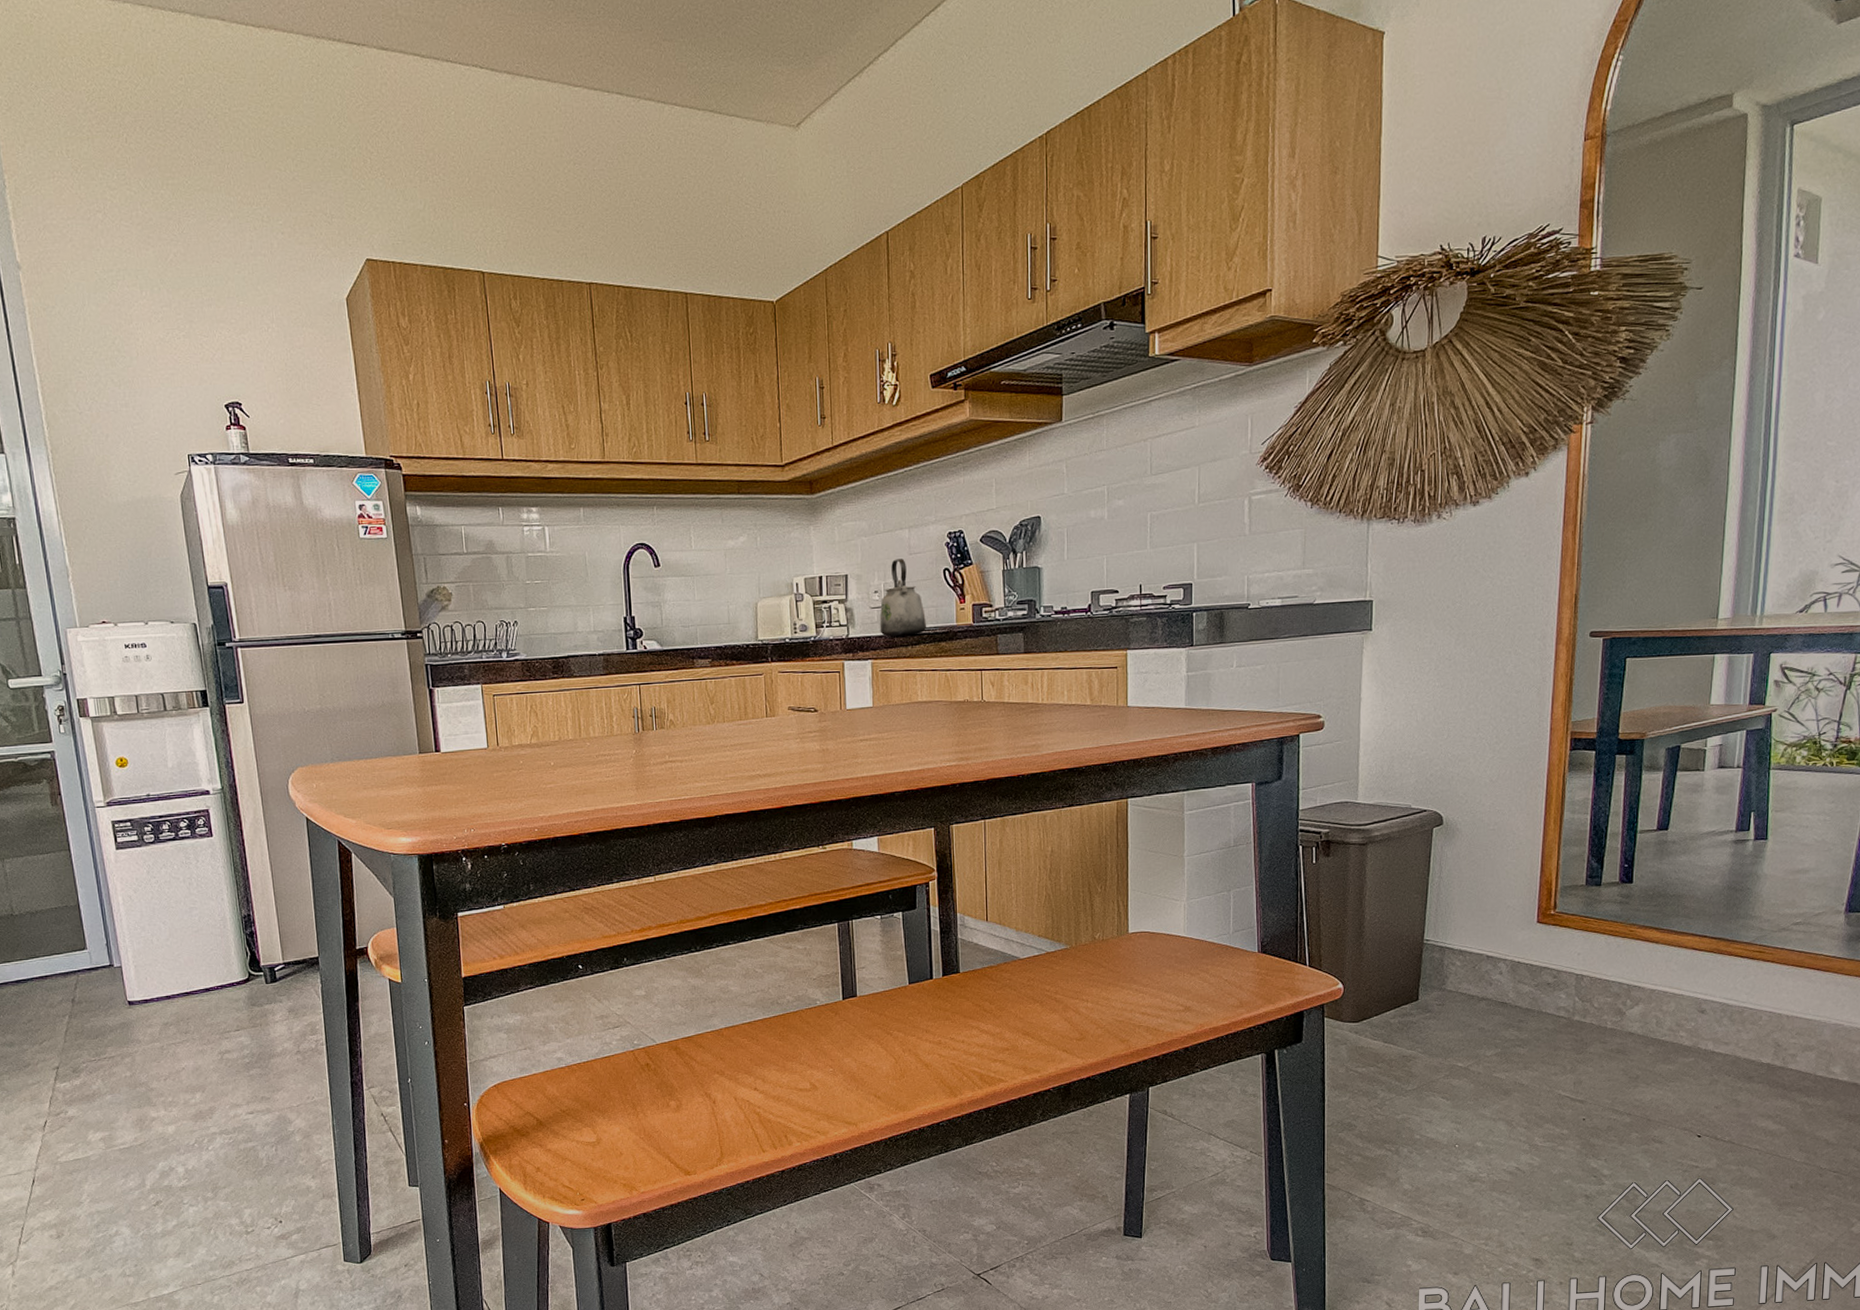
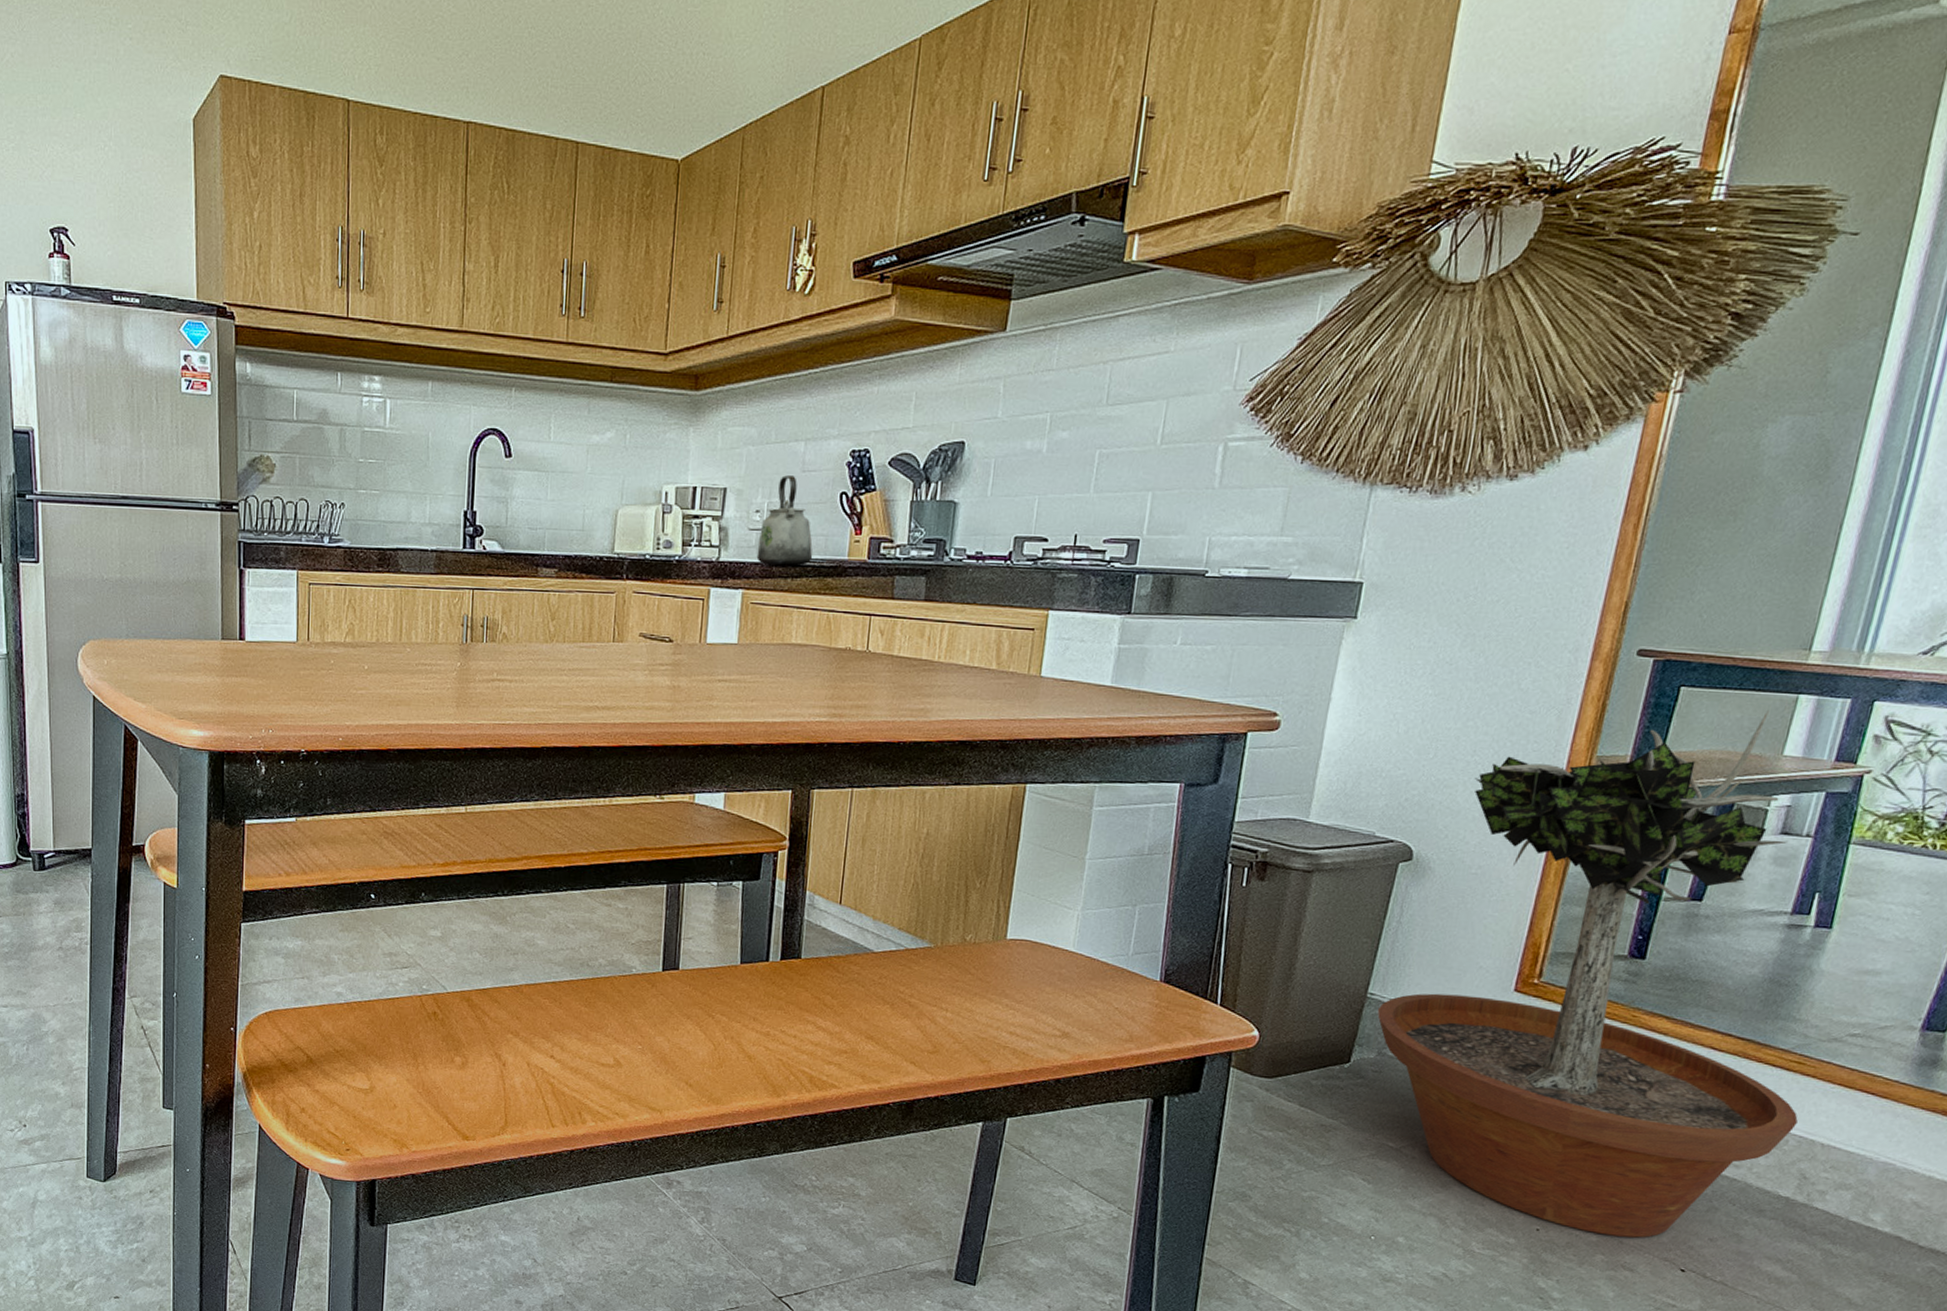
potted tree: none [1434,670,1766,1116] -> present [1377,711,1798,1238]

